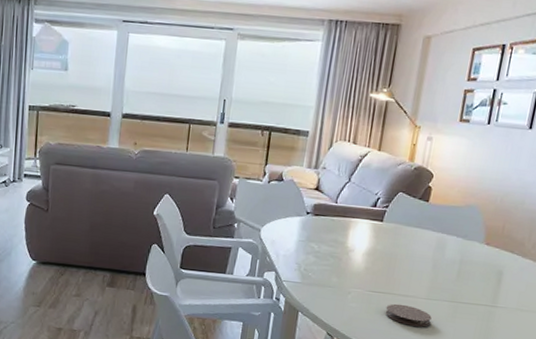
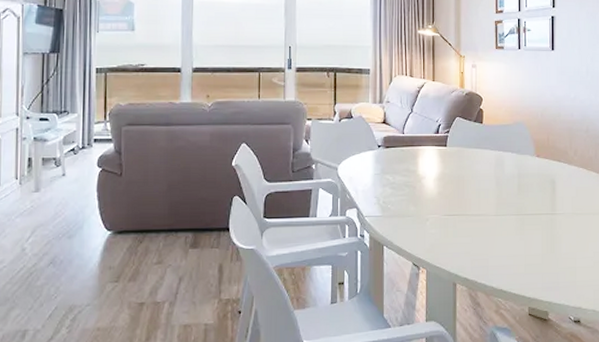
coaster: present [385,303,432,327] -> none [462,224,503,244]

